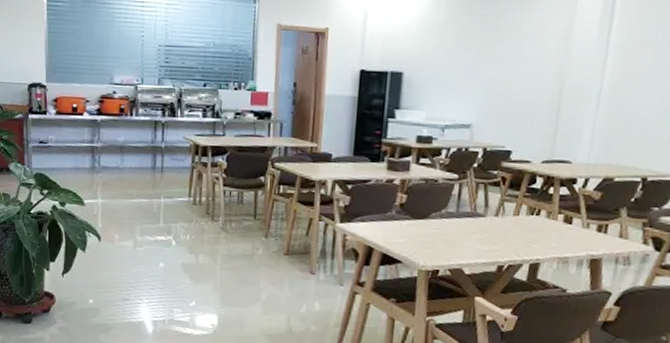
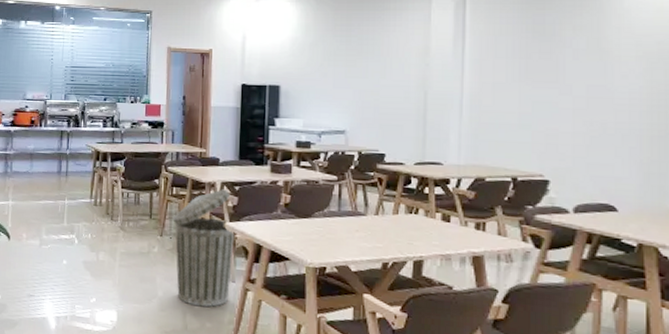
trash can: none [278,188,345,311] -> present [172,189,235,307]

